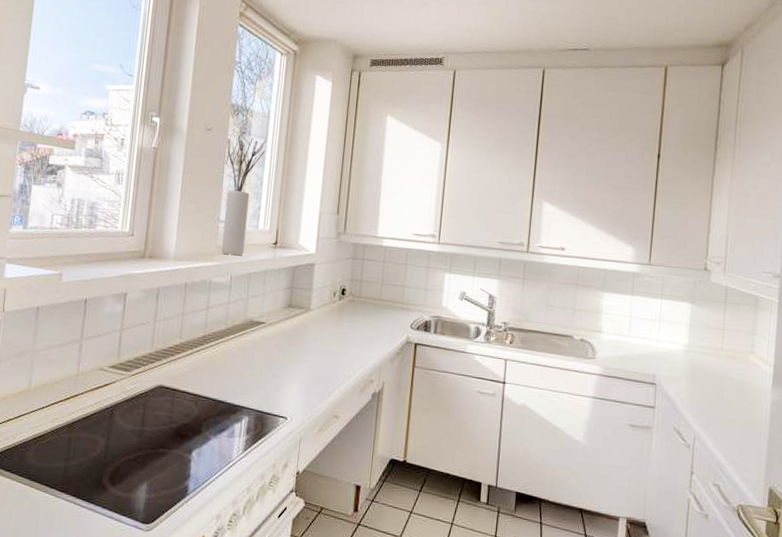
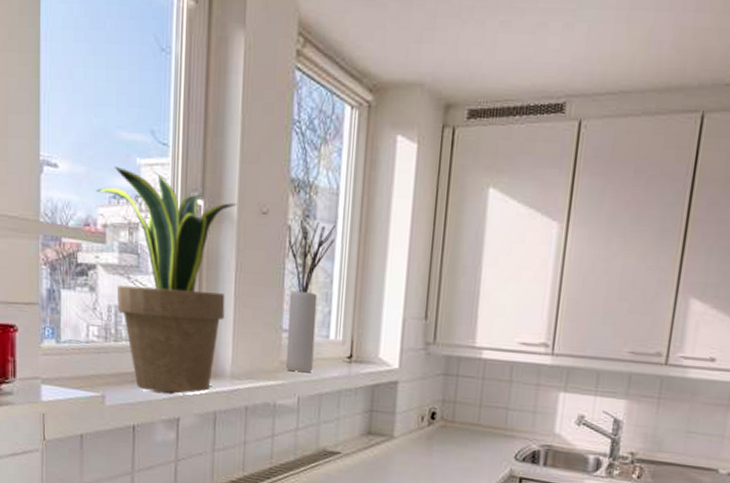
potted plant: none [70,90,187,272] -> present [95,165,237,394]

